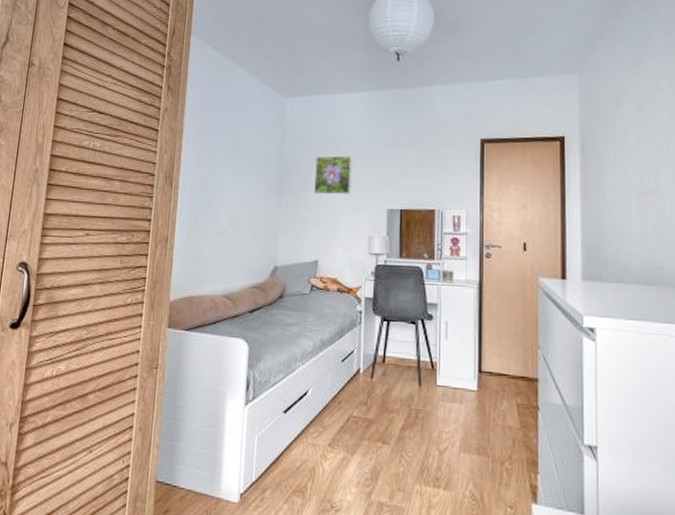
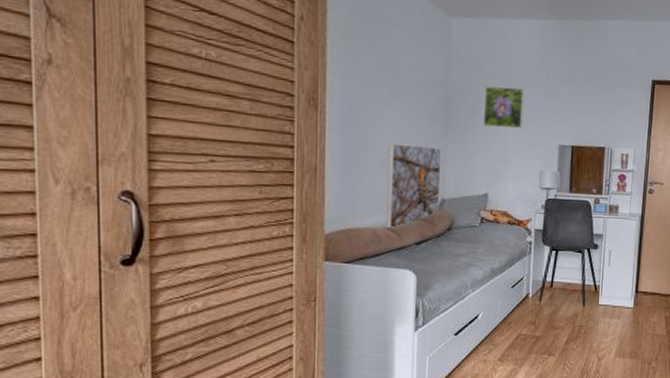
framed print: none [223,214,276,298] -> present [386,143,442,230]

